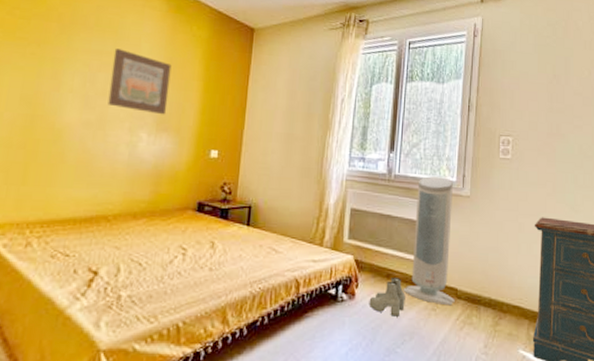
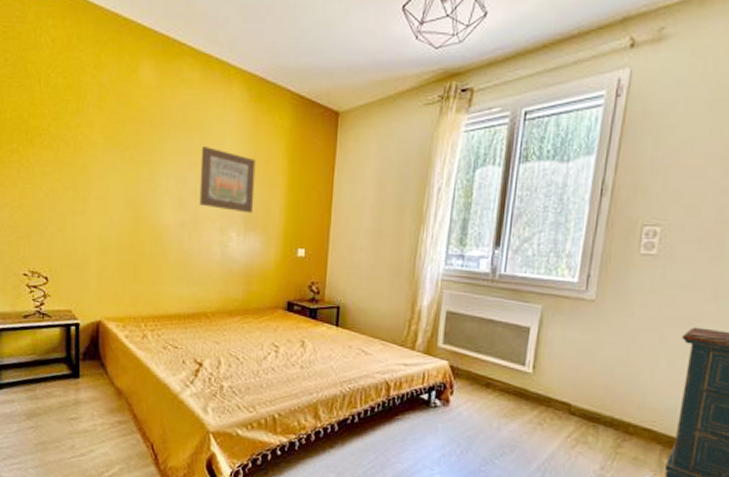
boots: present [369,278,405,317] -> none [464,387,507,428]
air purifier: present [403,176,455,306] -> none [504,276,574,422]

